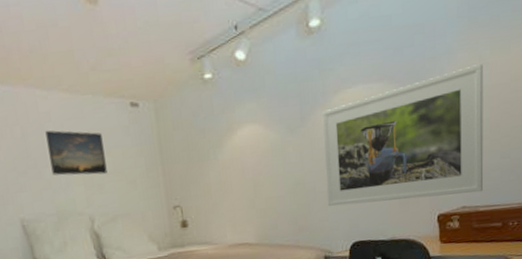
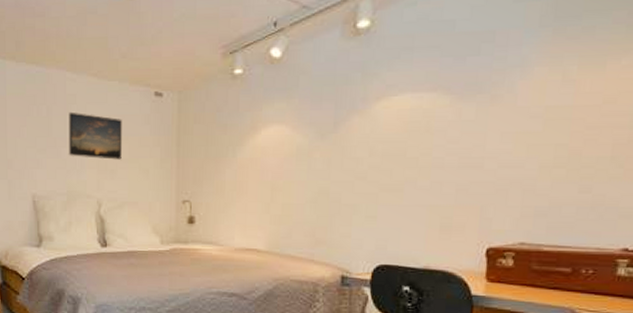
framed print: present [323,64,484,207] -> none [352,81,567,229]

